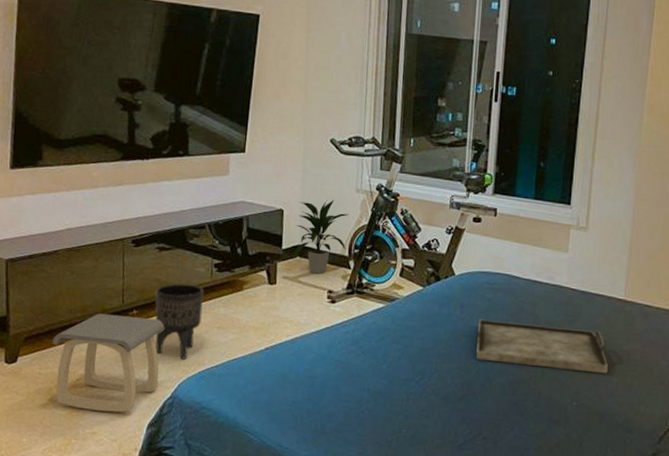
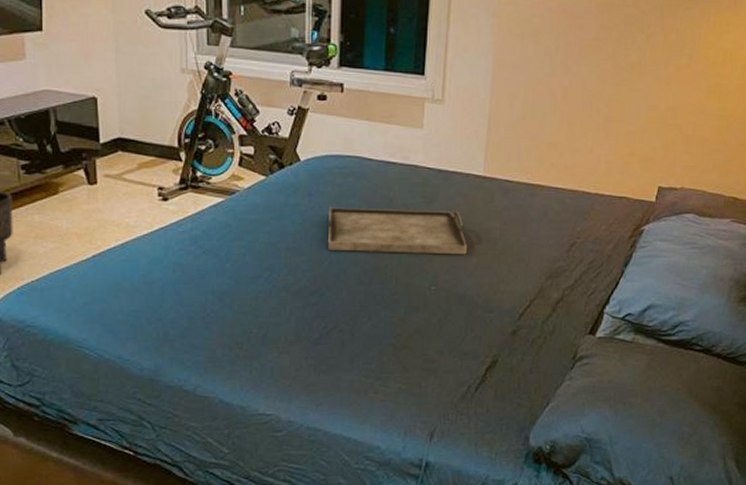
indoor plant: present [293,199,349,274] -> none [113,82,175,169]

